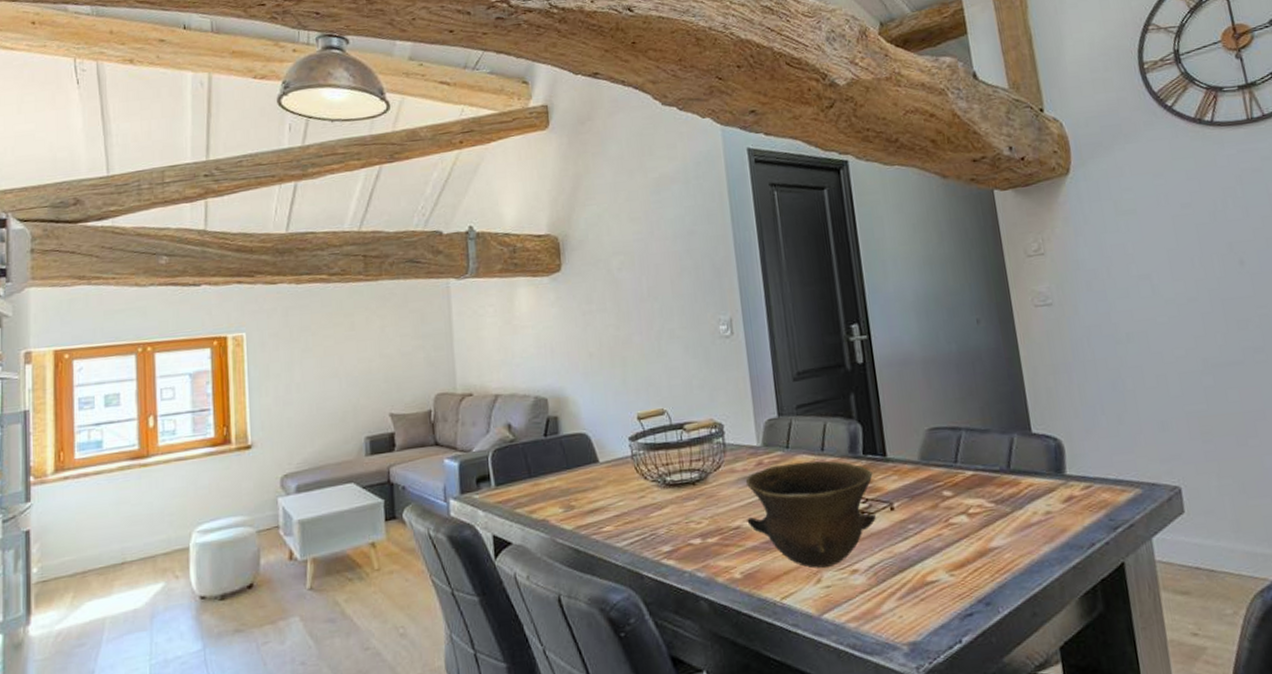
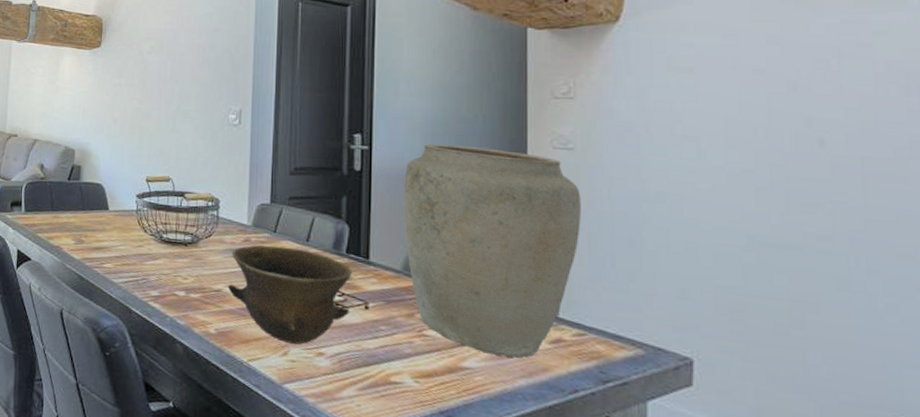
vase: none [906,316,1072,528] -> present [403,143,581,358]

